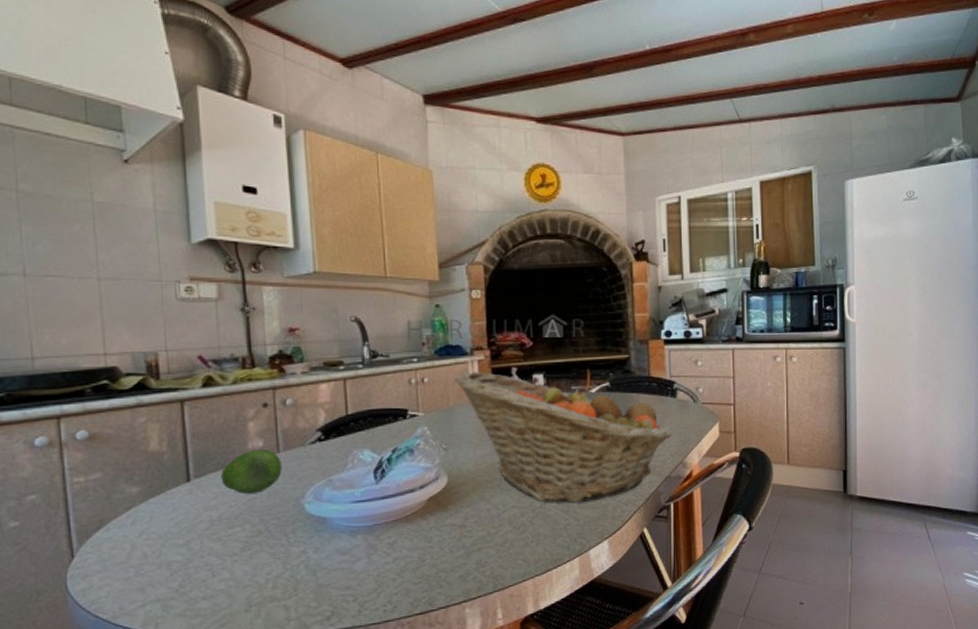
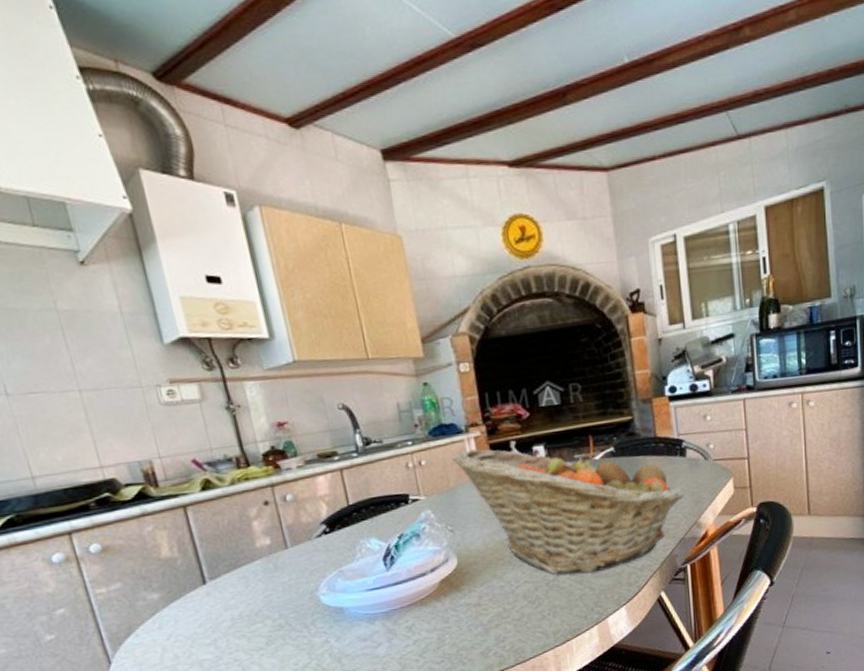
fruit: present [221,449,282,494] -> none [234,546,293,591]

